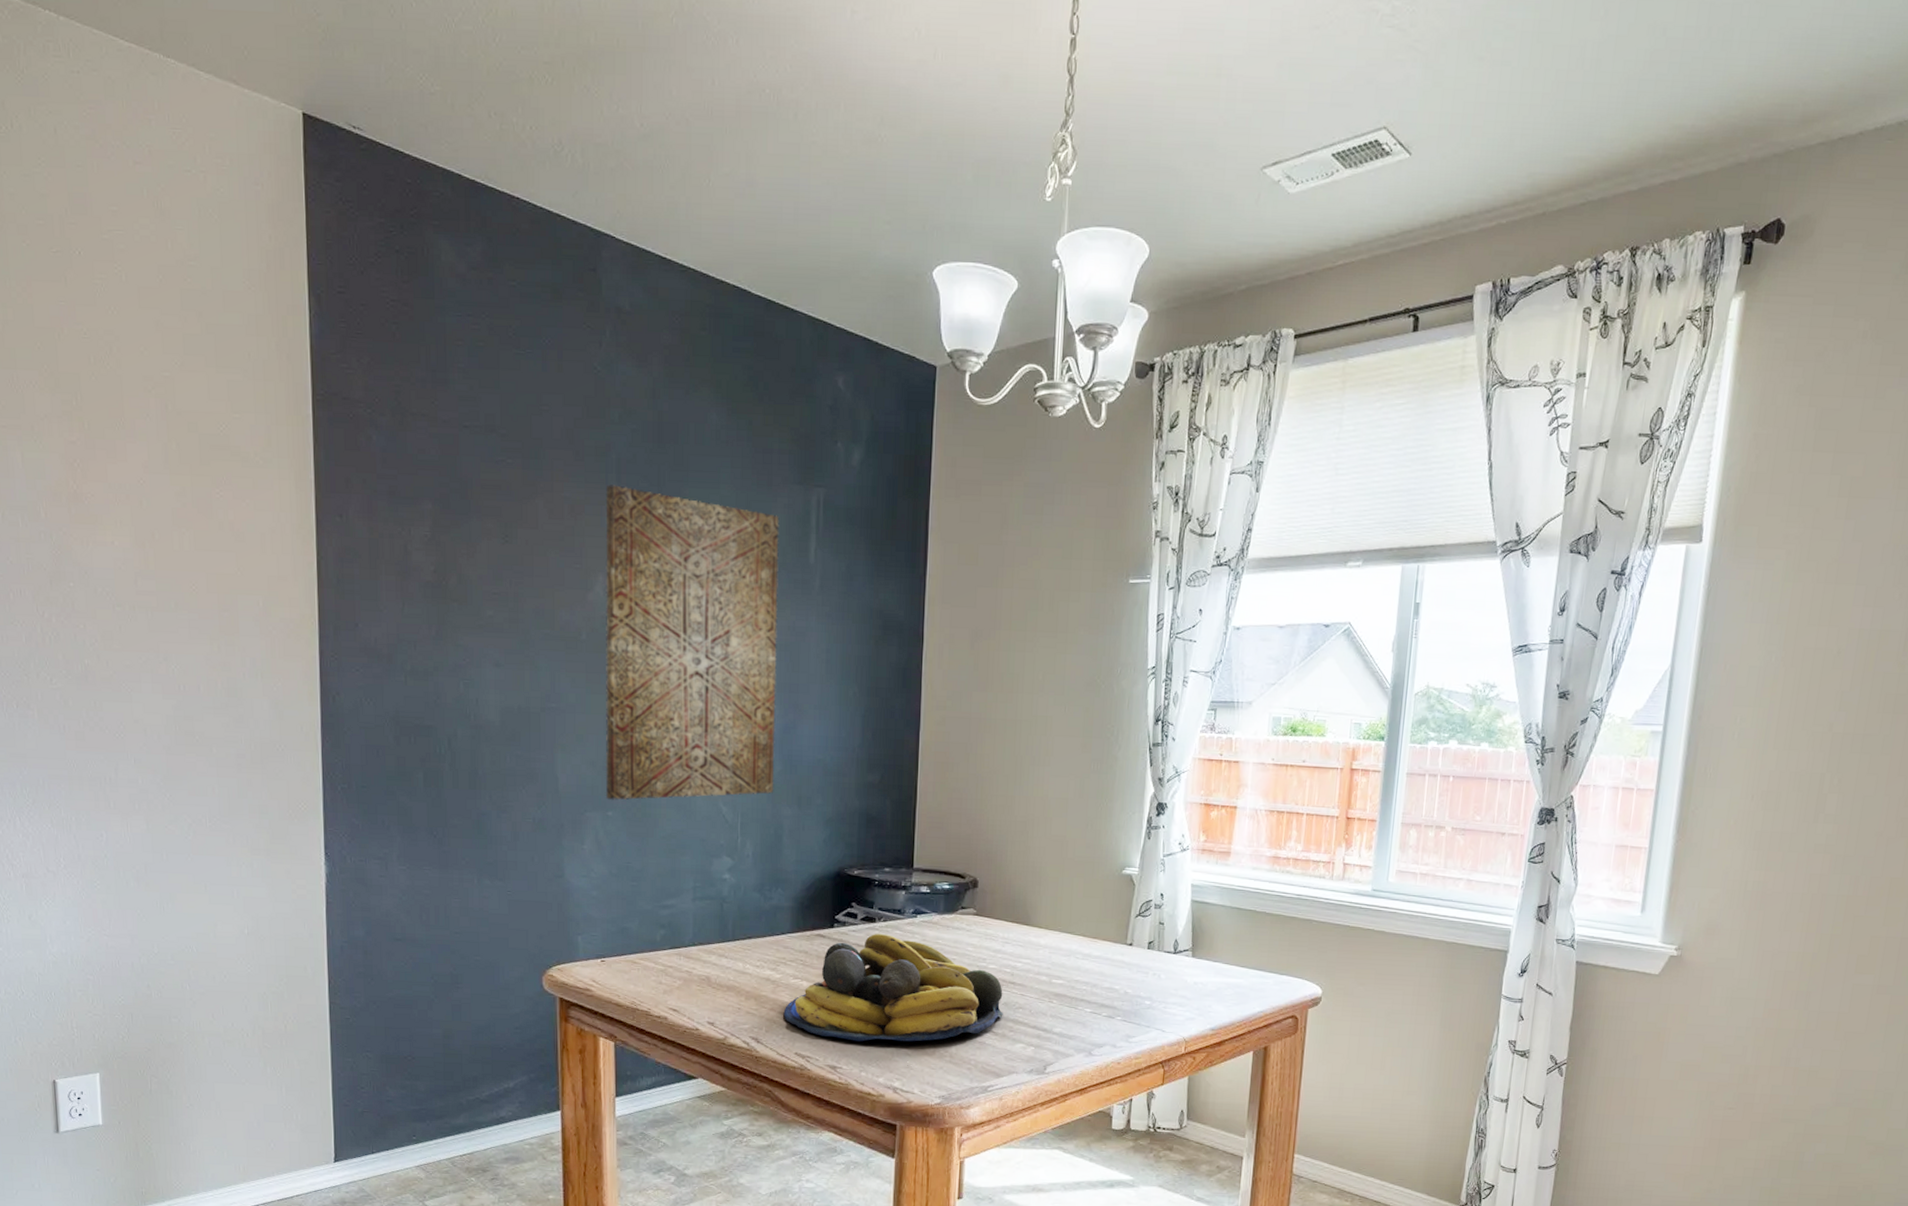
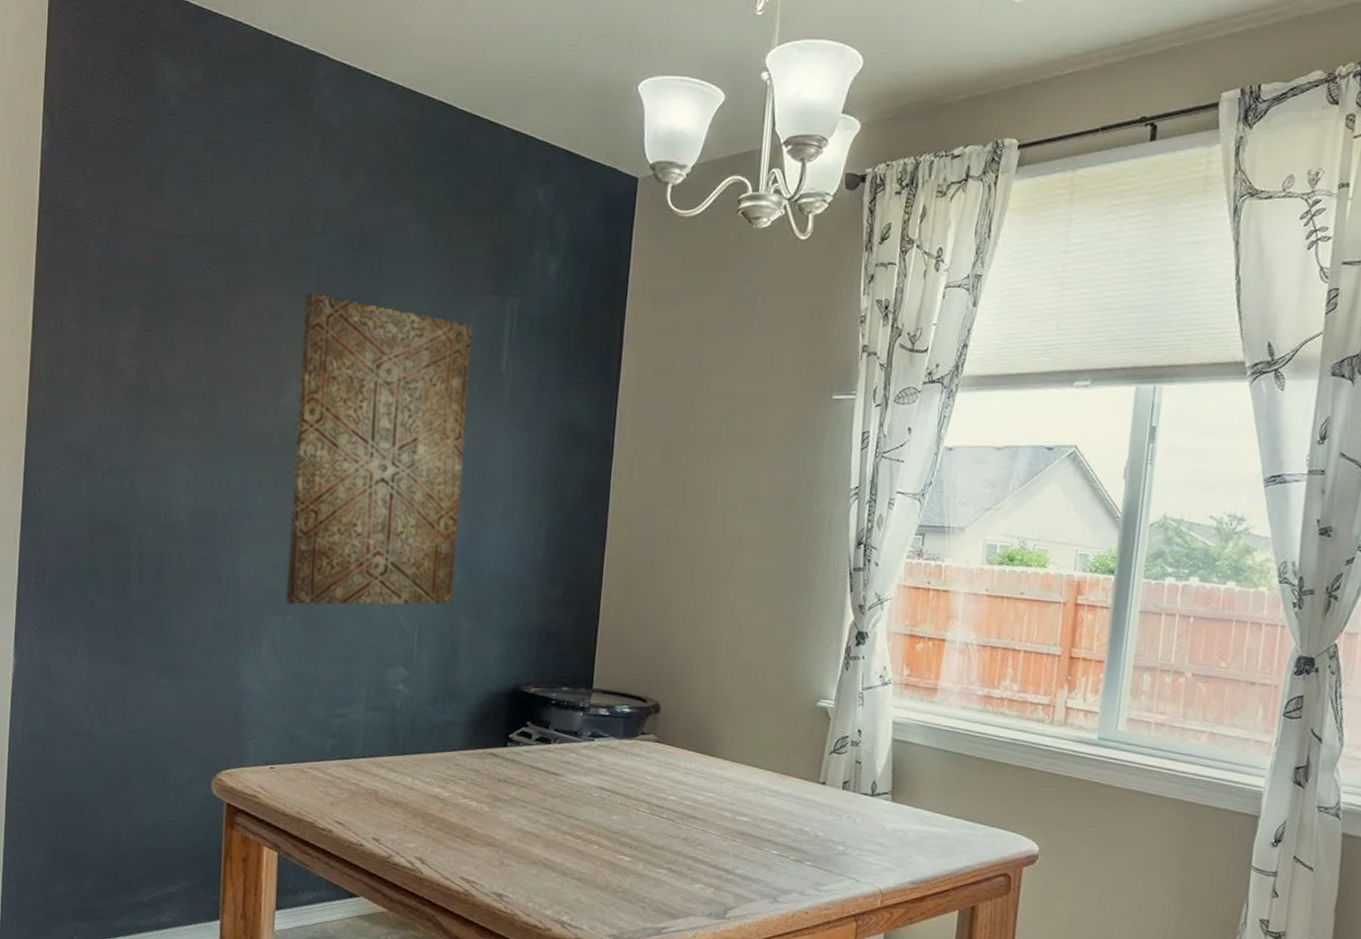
fruit bowl: present [783,933,1003,1042] -> none [450,755,683,874]

